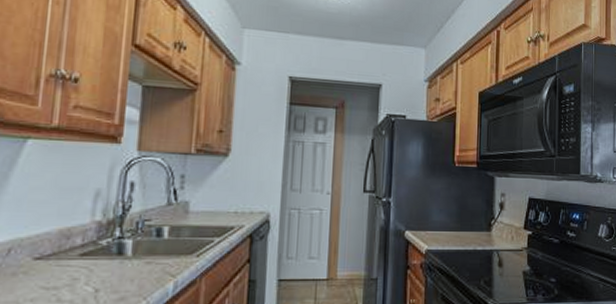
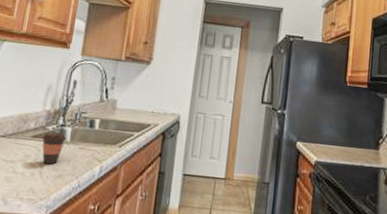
coffee cup: none [92,247,128,286] -> present [41,131,67,165]

